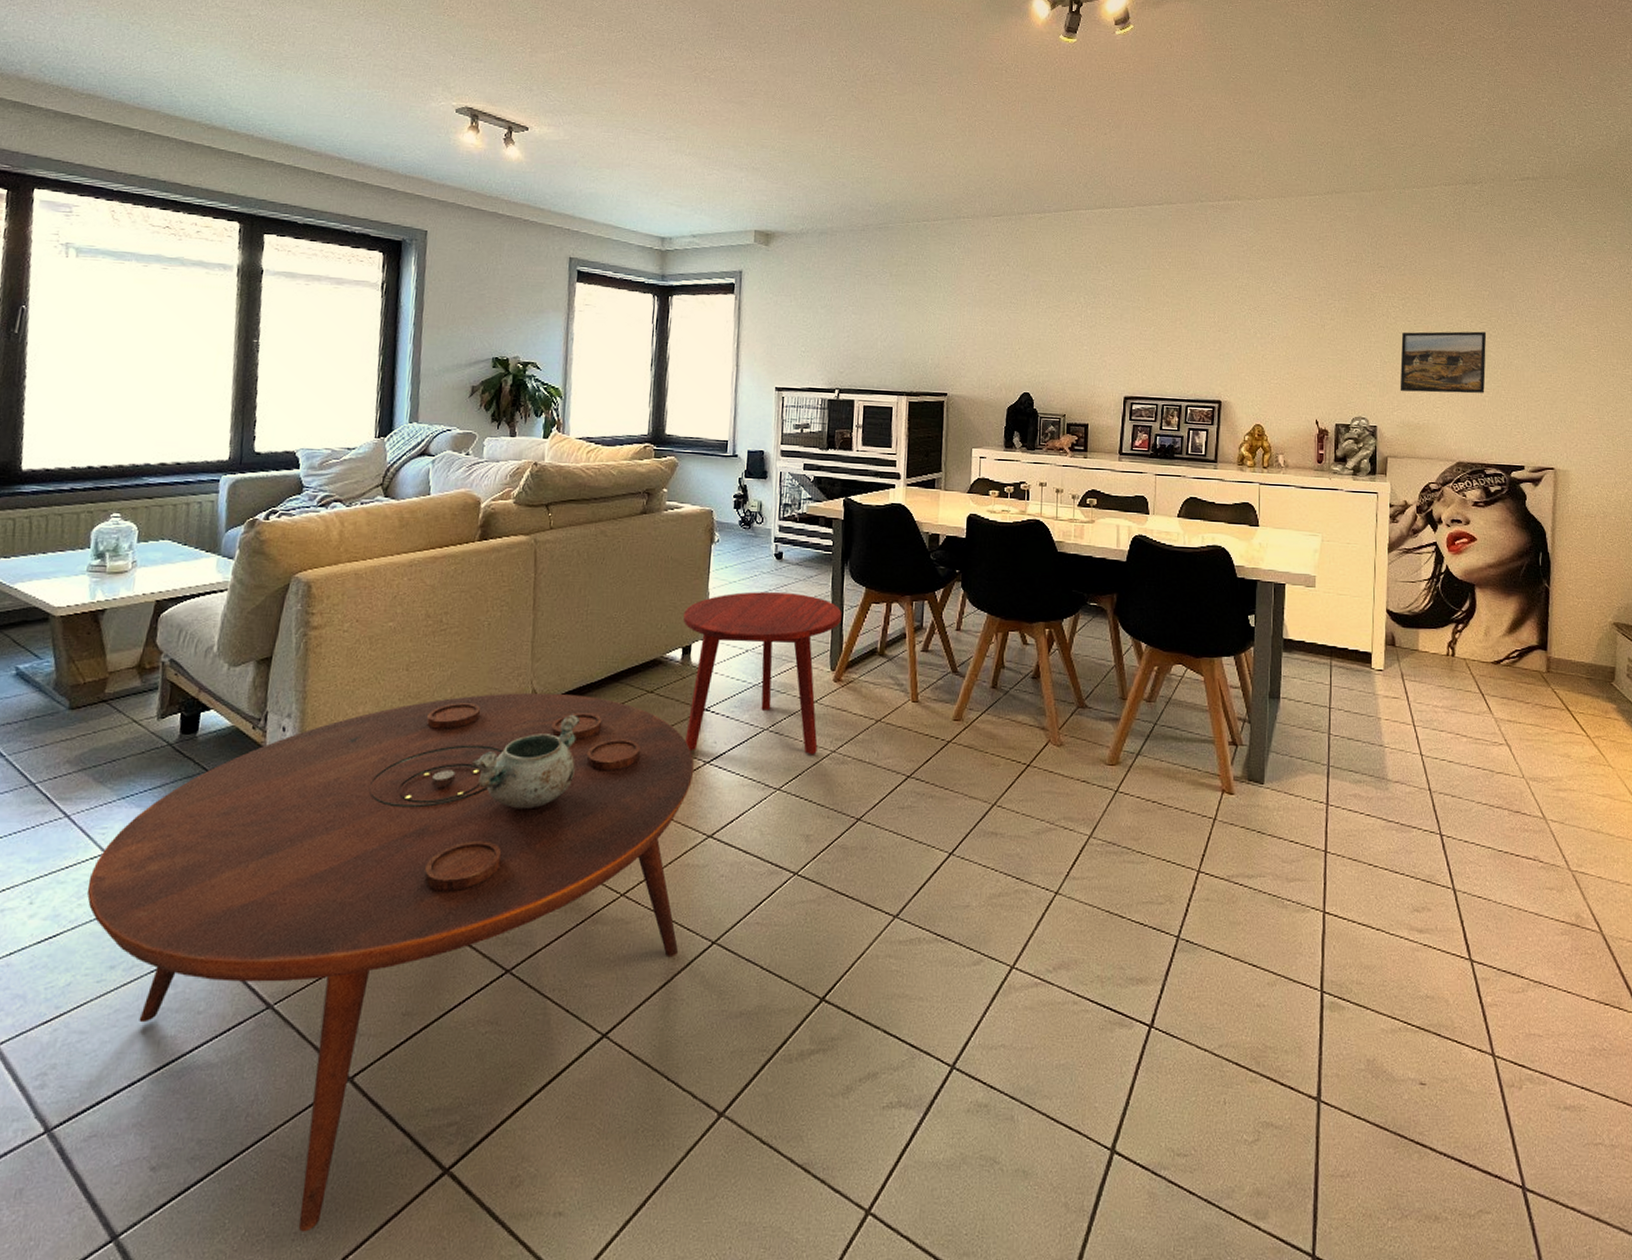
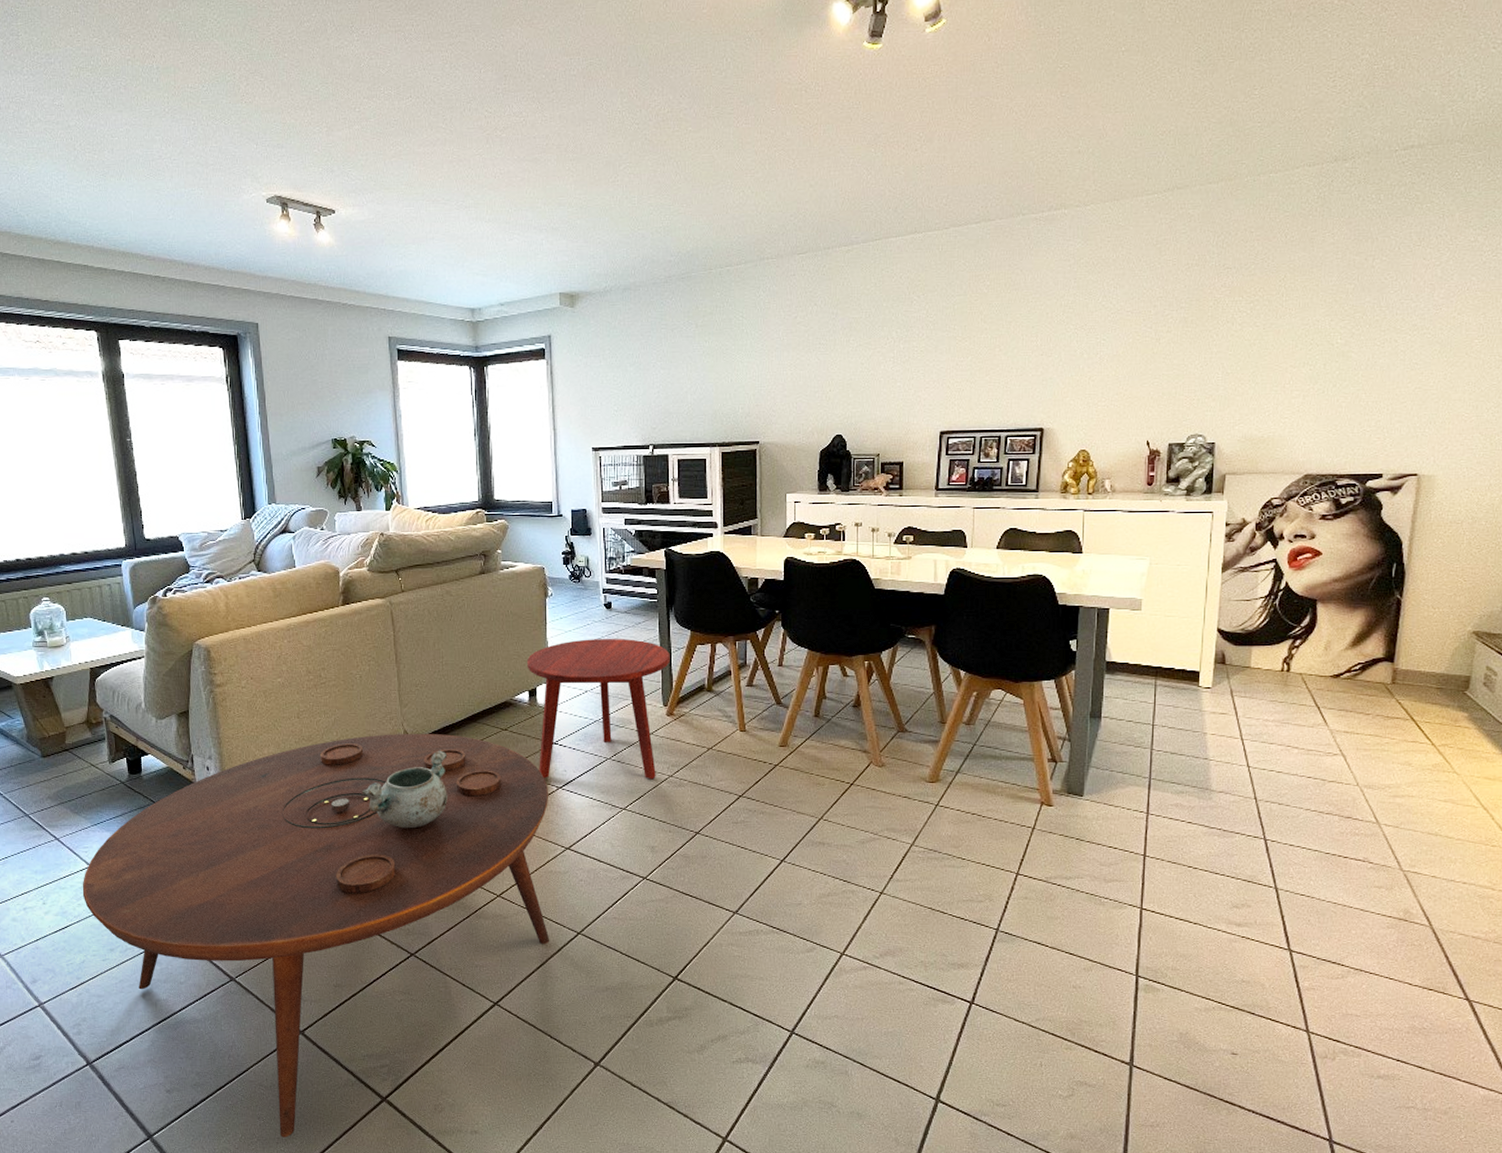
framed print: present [1400,331,1487,394] -> none [1243,331,1349,404]

